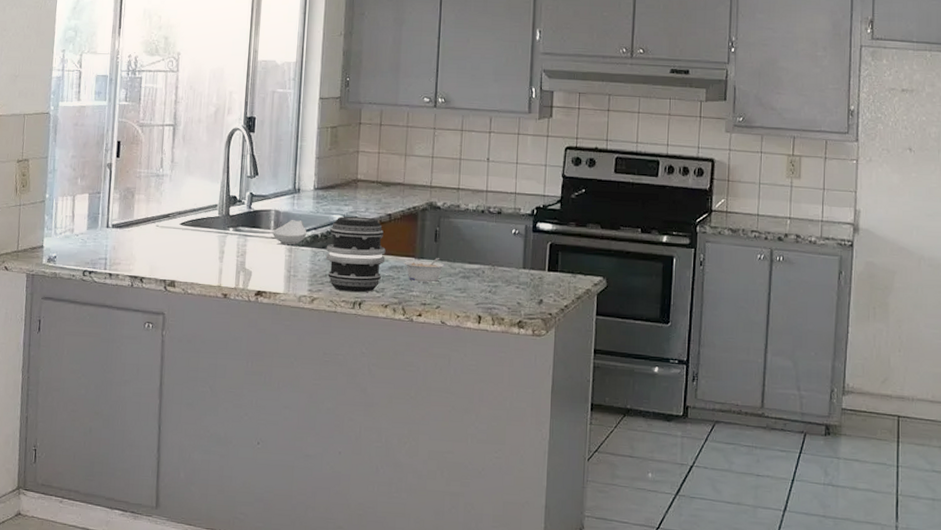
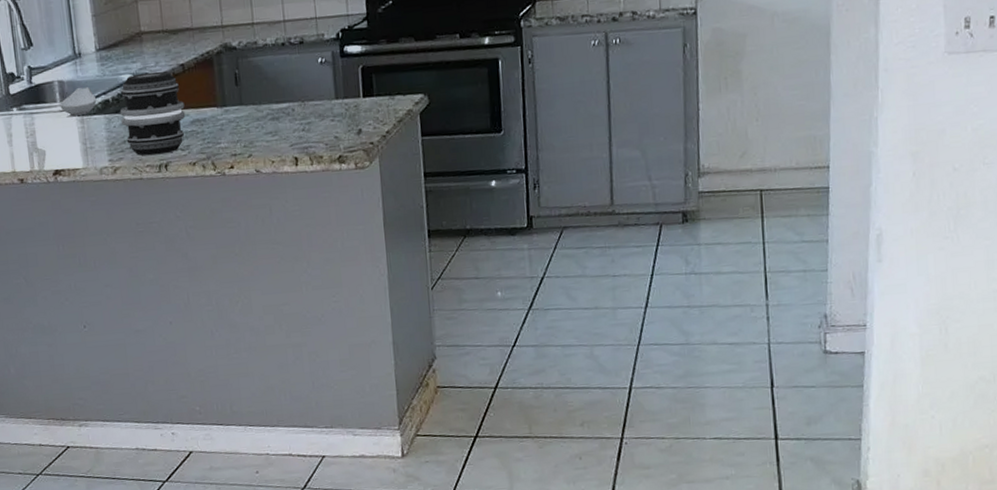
legume: present [404,258,446,283] -> none [206,103,252,133]

